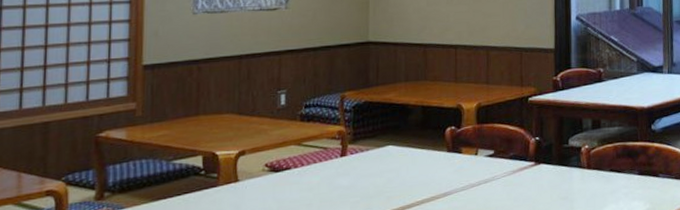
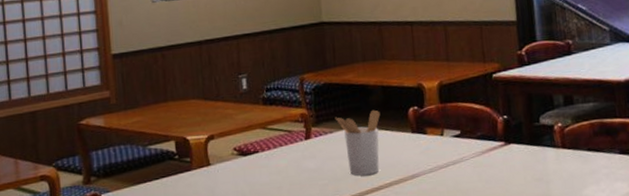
utensil holder: none [372,128,418,193] -> present [334,109,381,176]

